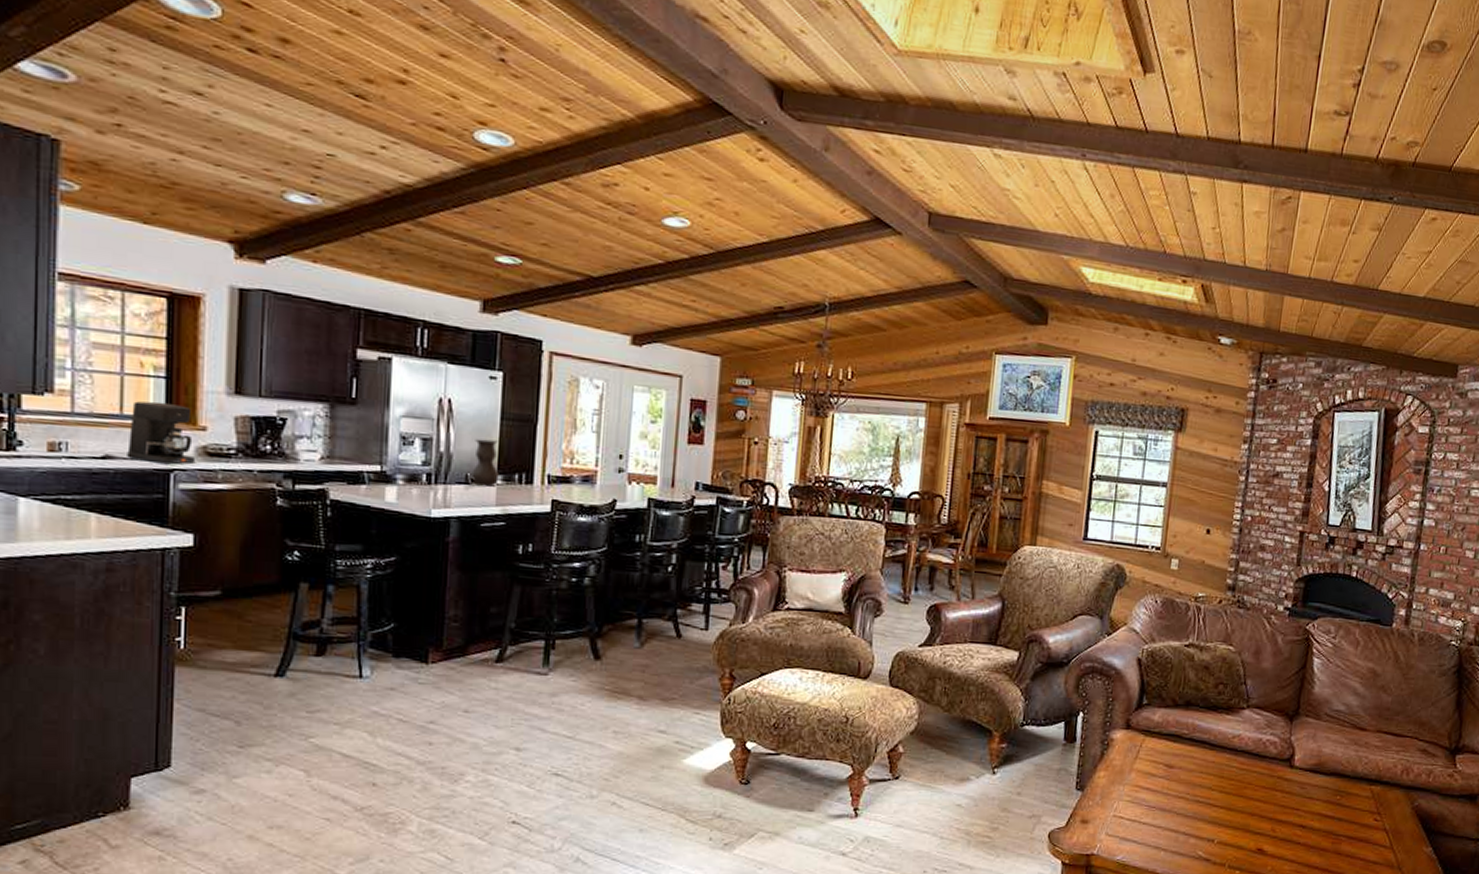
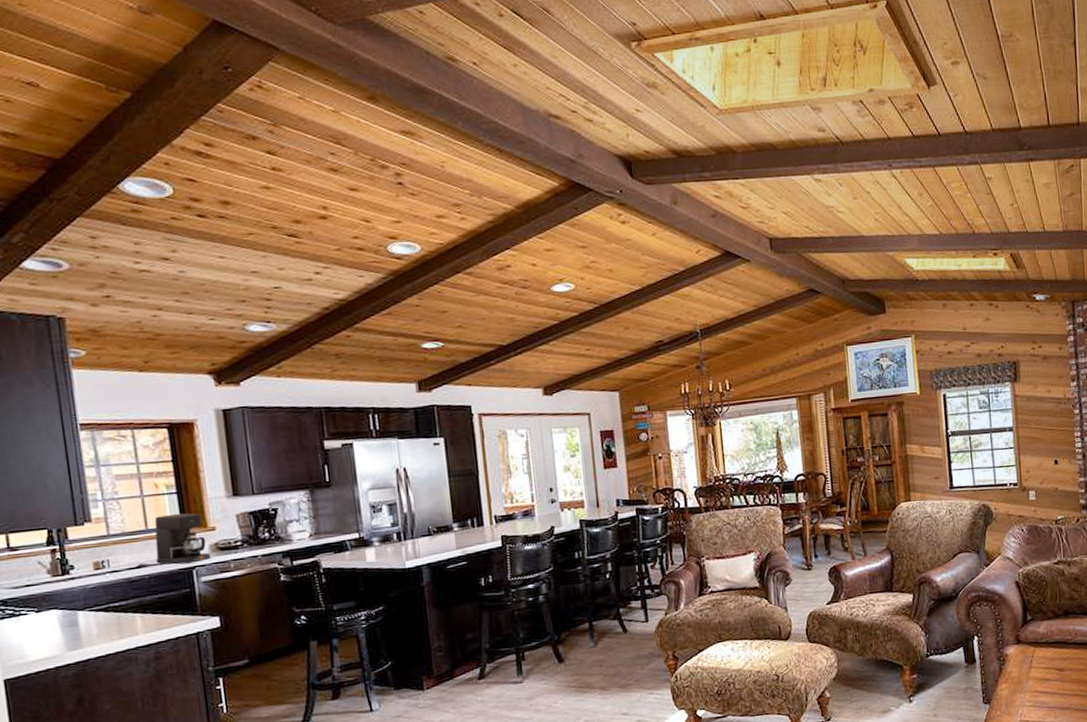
vase: present [471,438,499,487] -> none [430,495,455,535]

